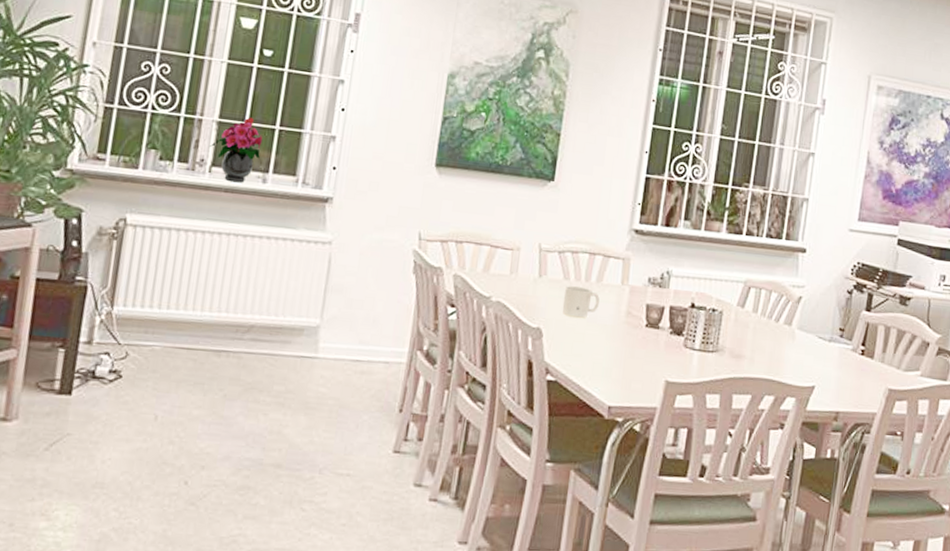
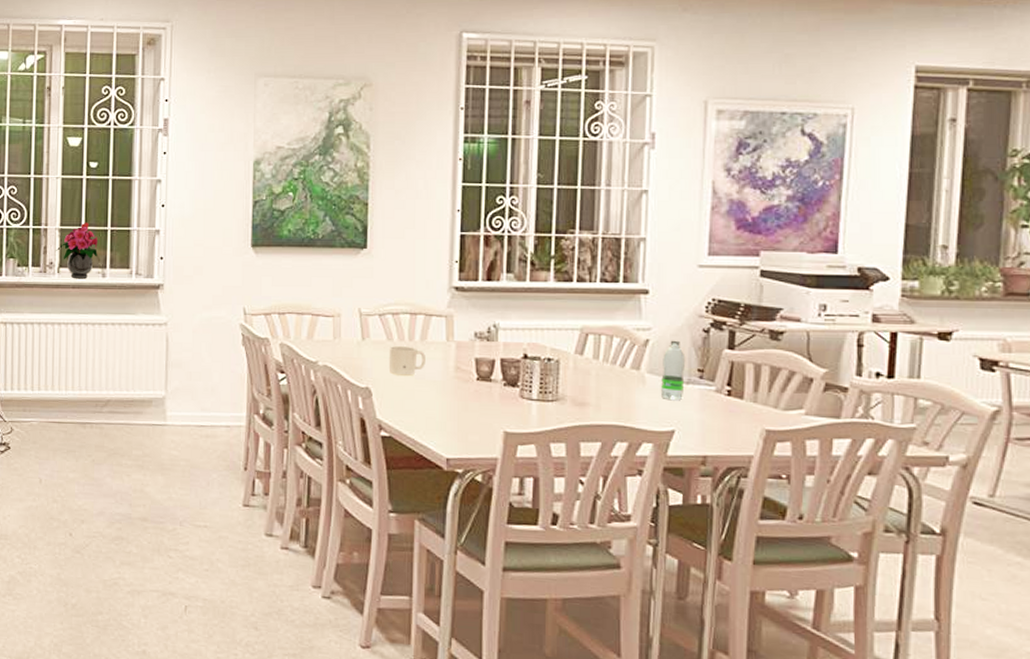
bottle: none [806,299,831,358] -> present [660,340,686,401]

